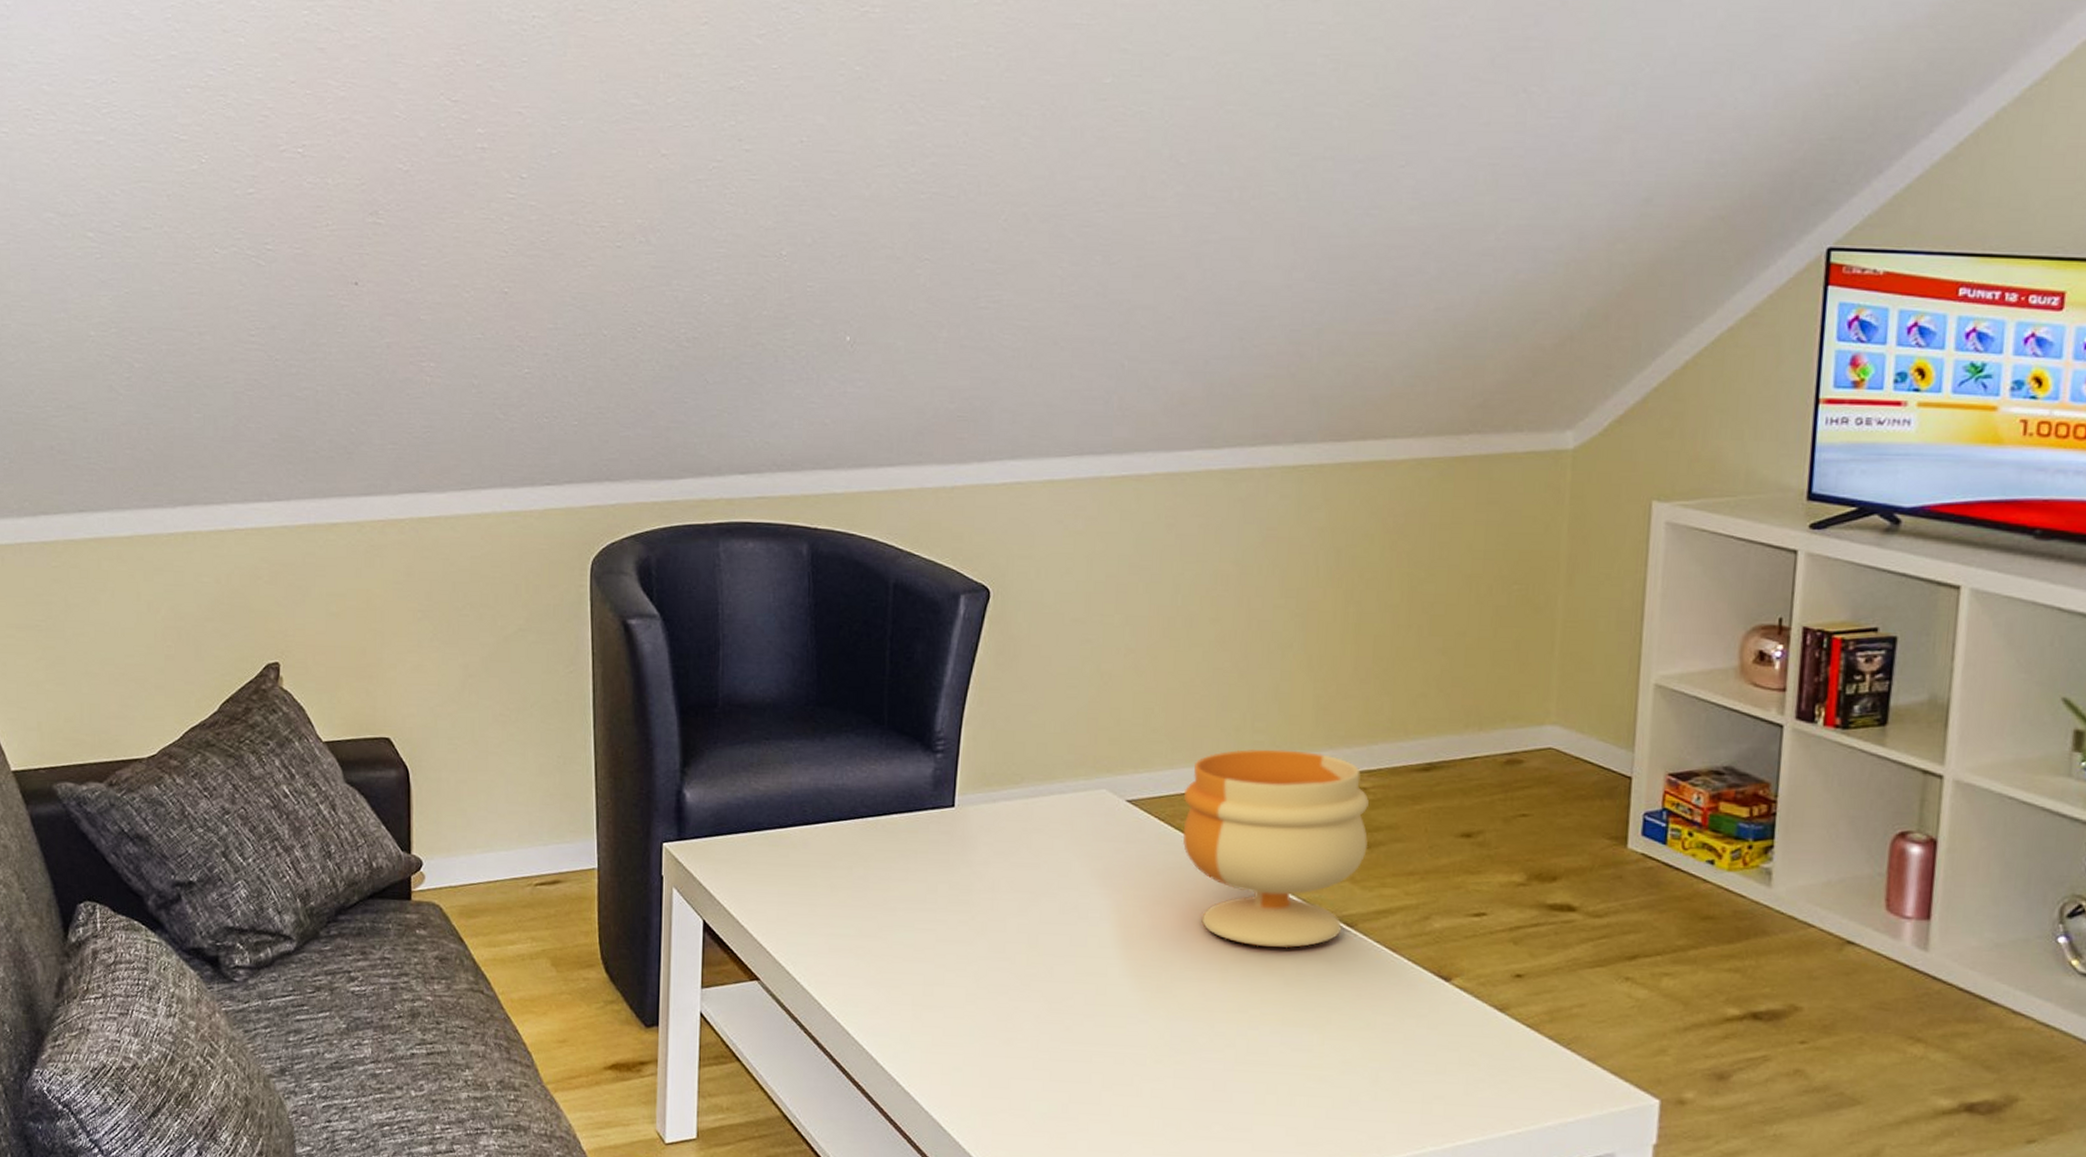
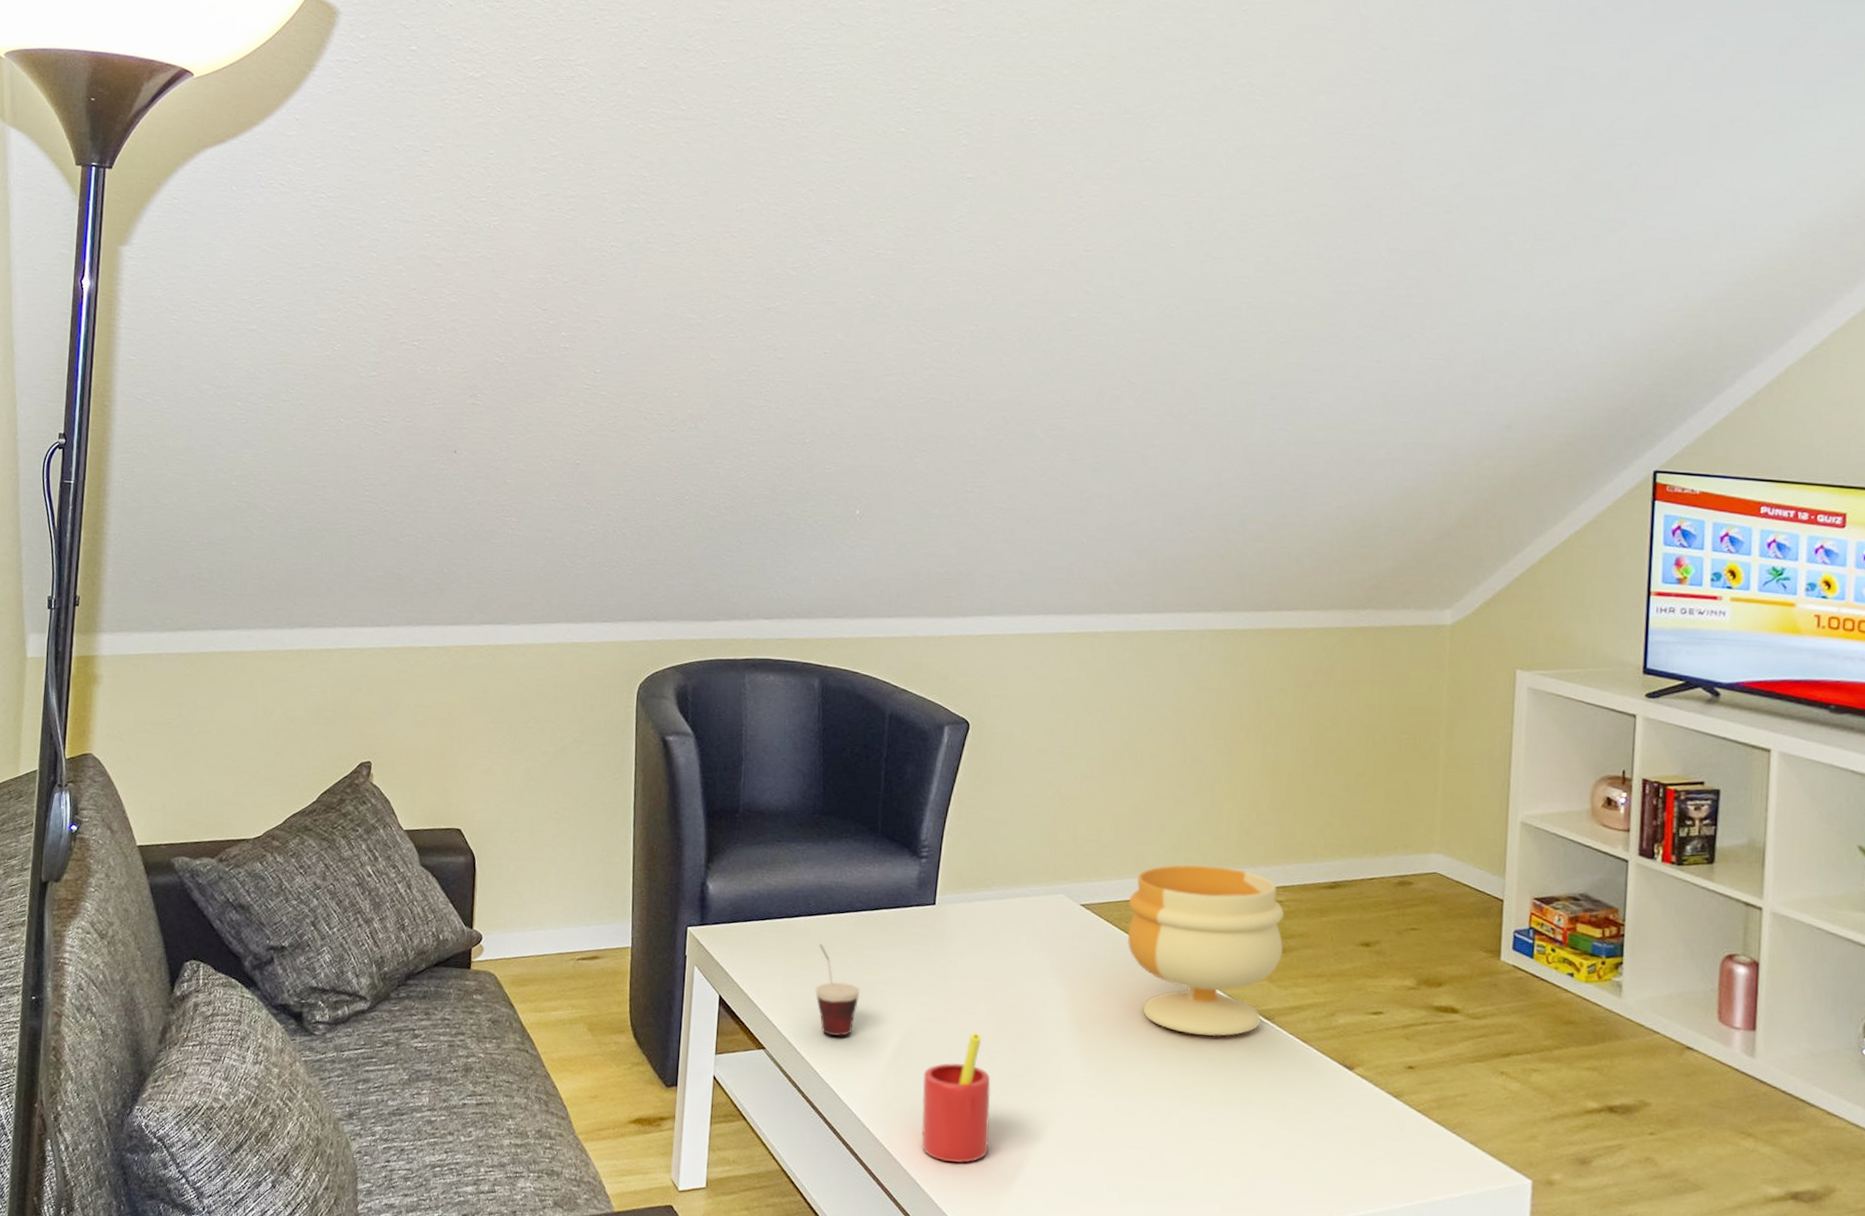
cup: none [815,856,869,964] -> present [815,943,860,1037]
straw: none [944,953,1025,1103] -> present [921,1033,991,1164]

